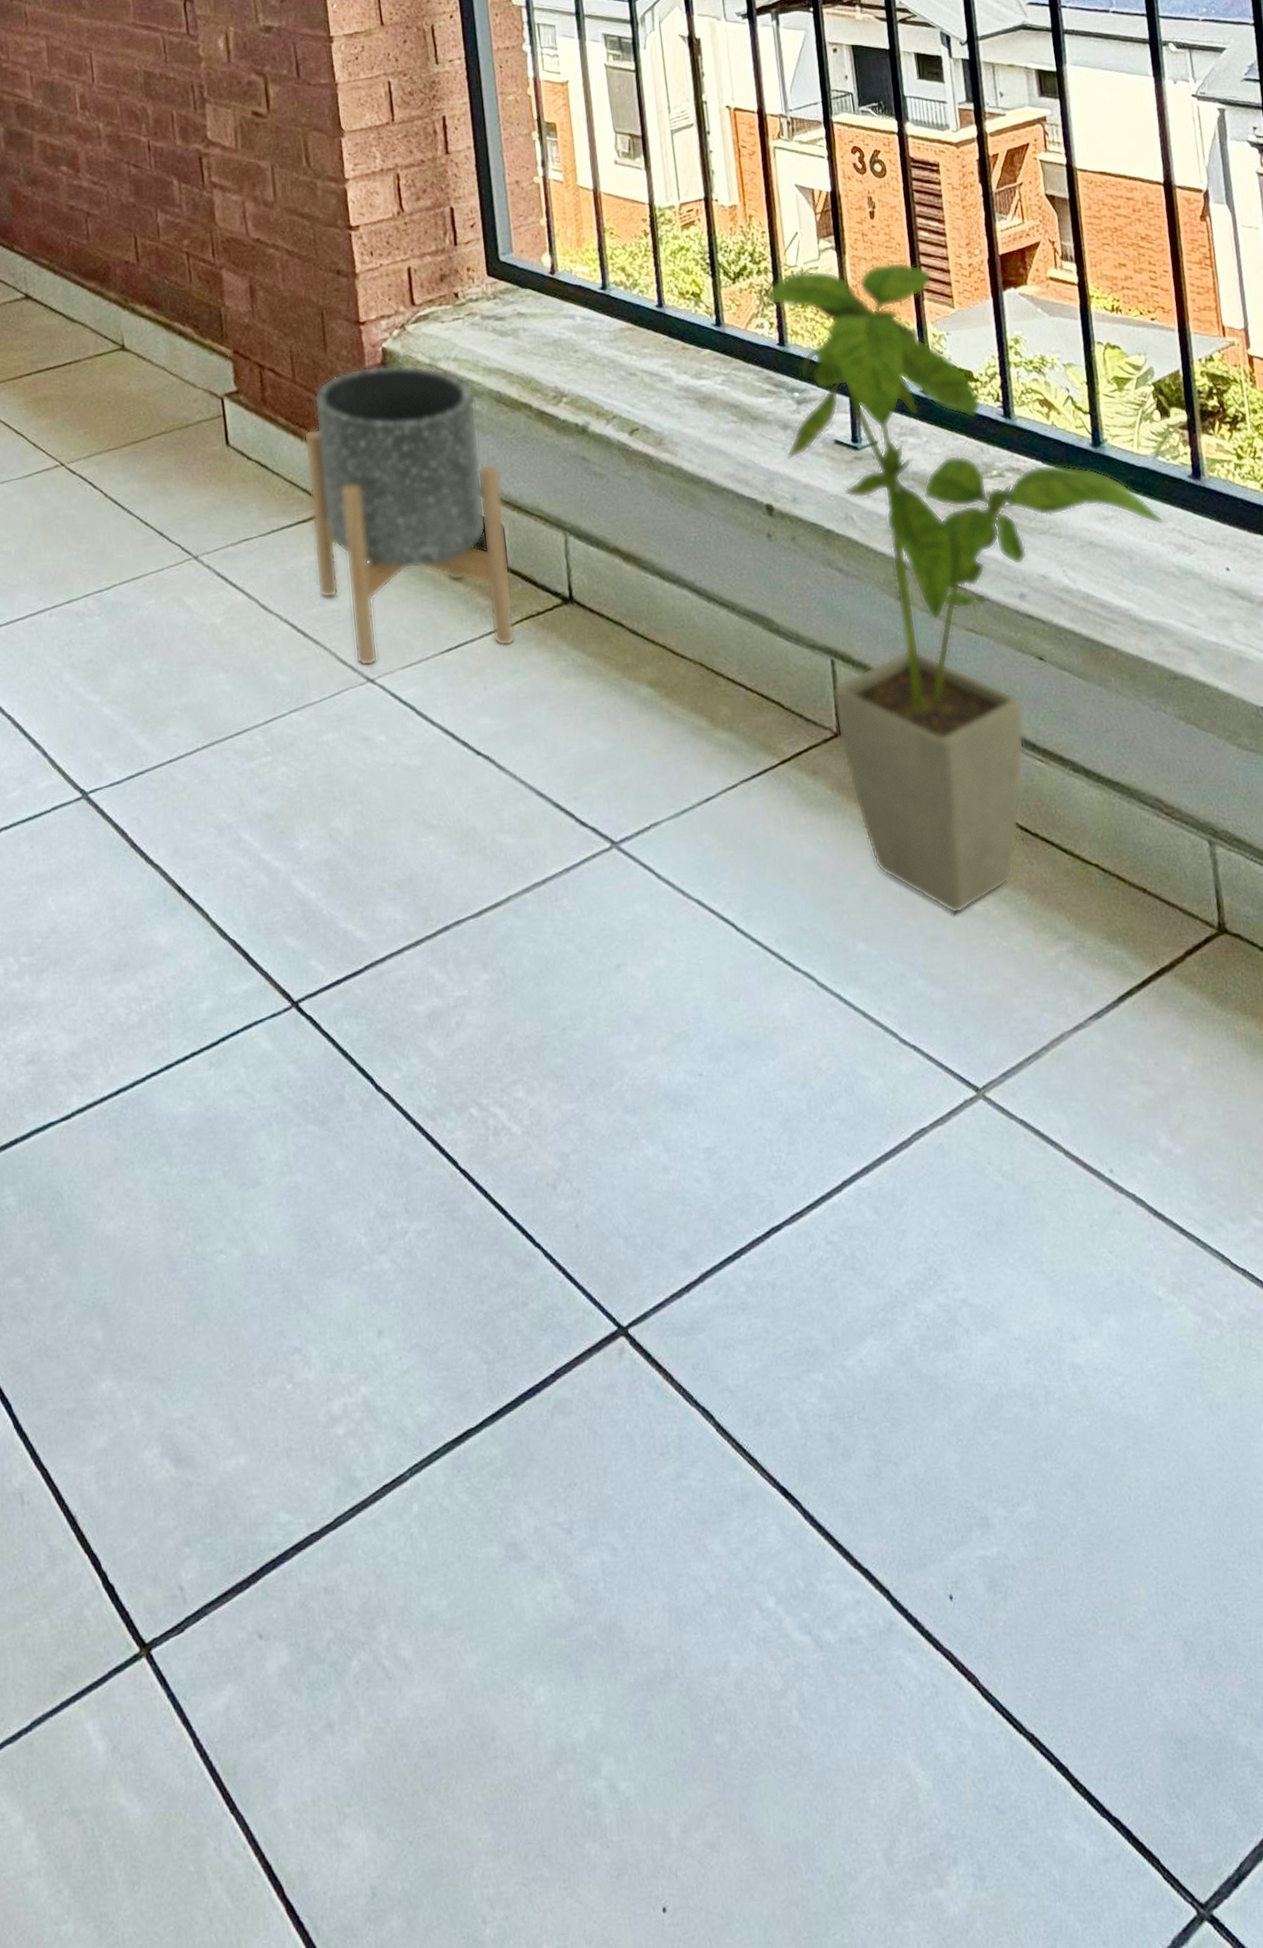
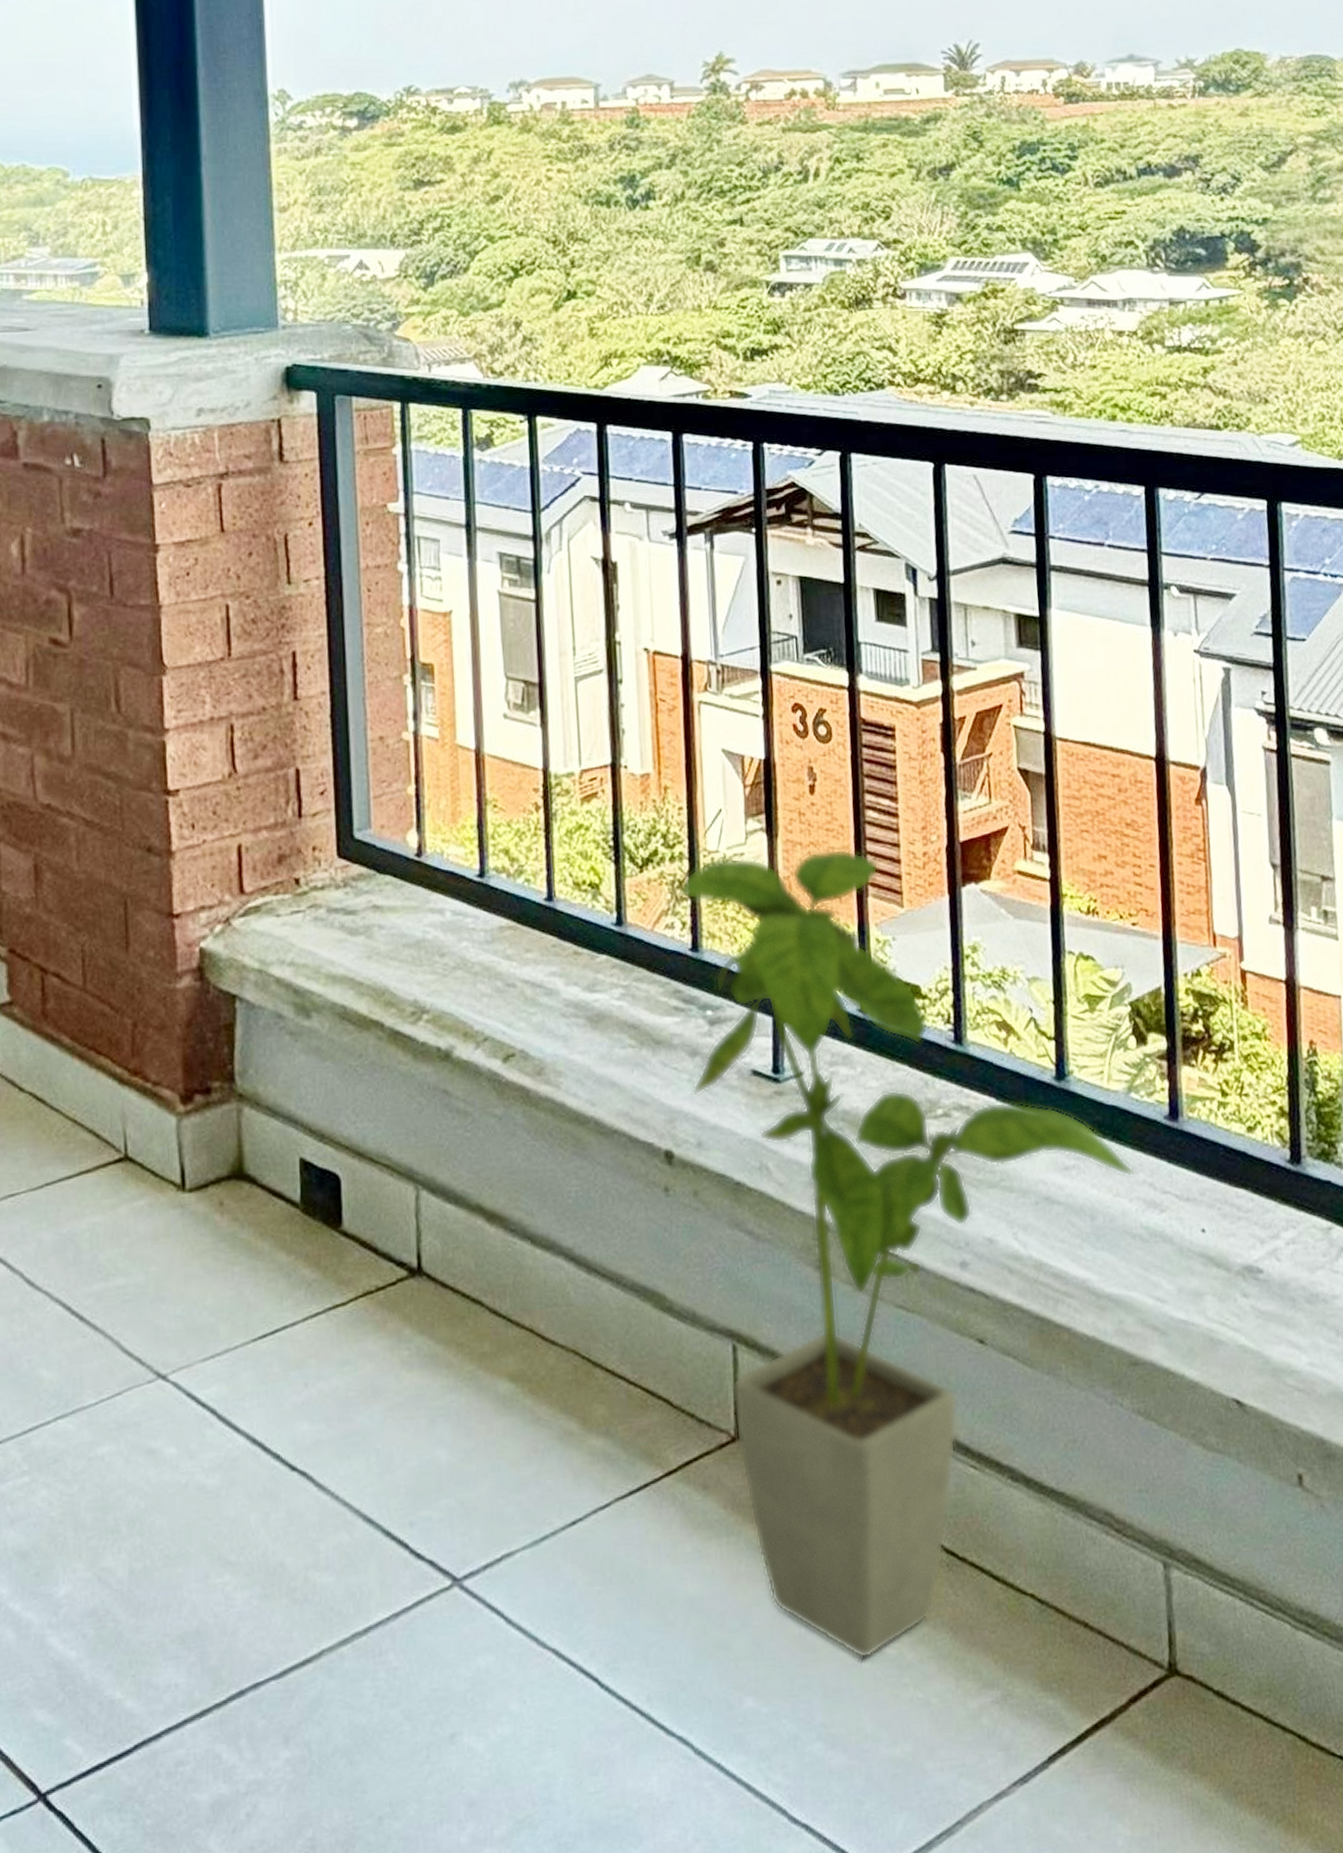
planter: present [304,364,516,667] -> none [93,969,348,1359]

